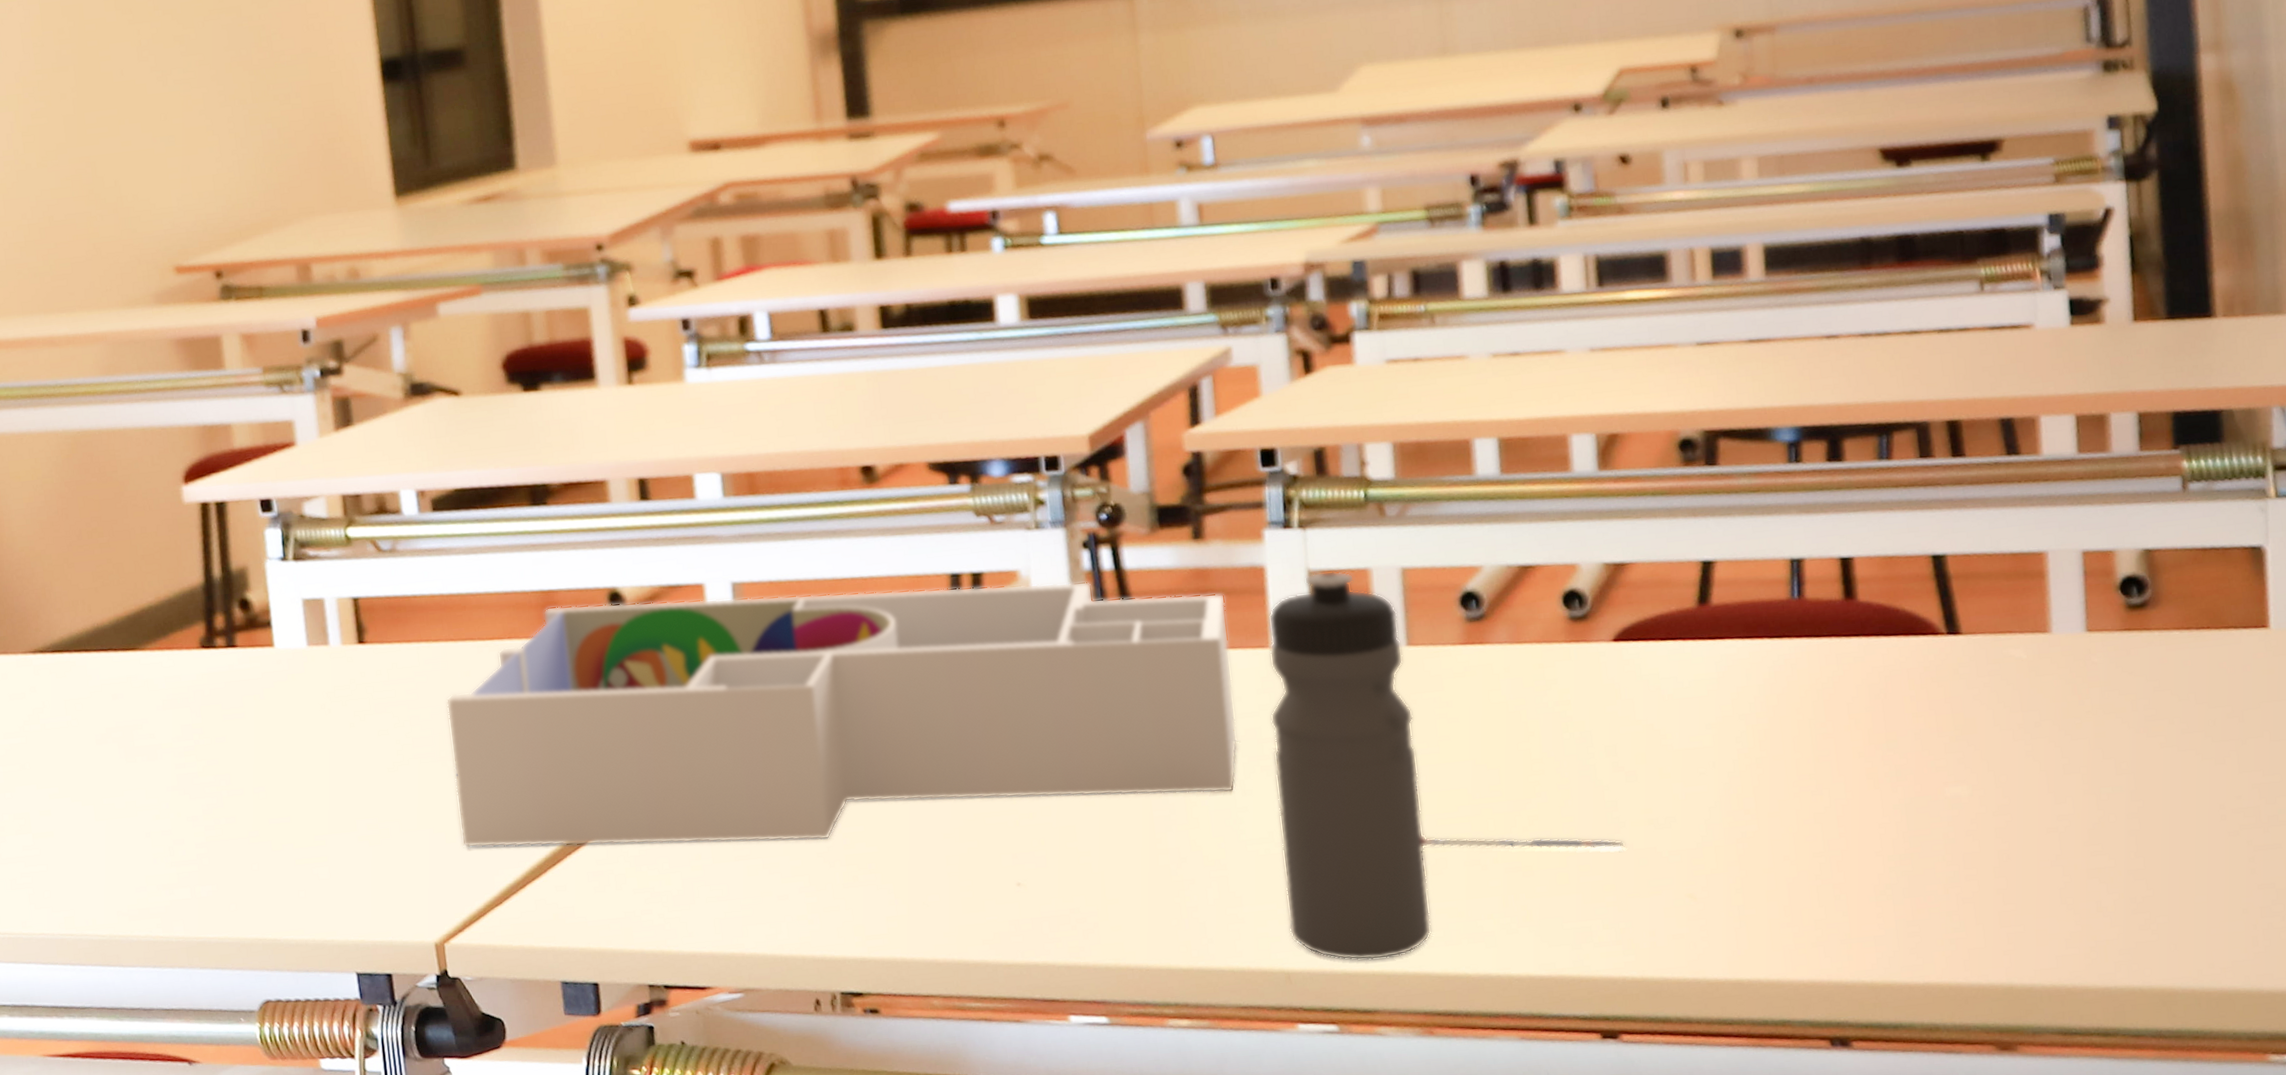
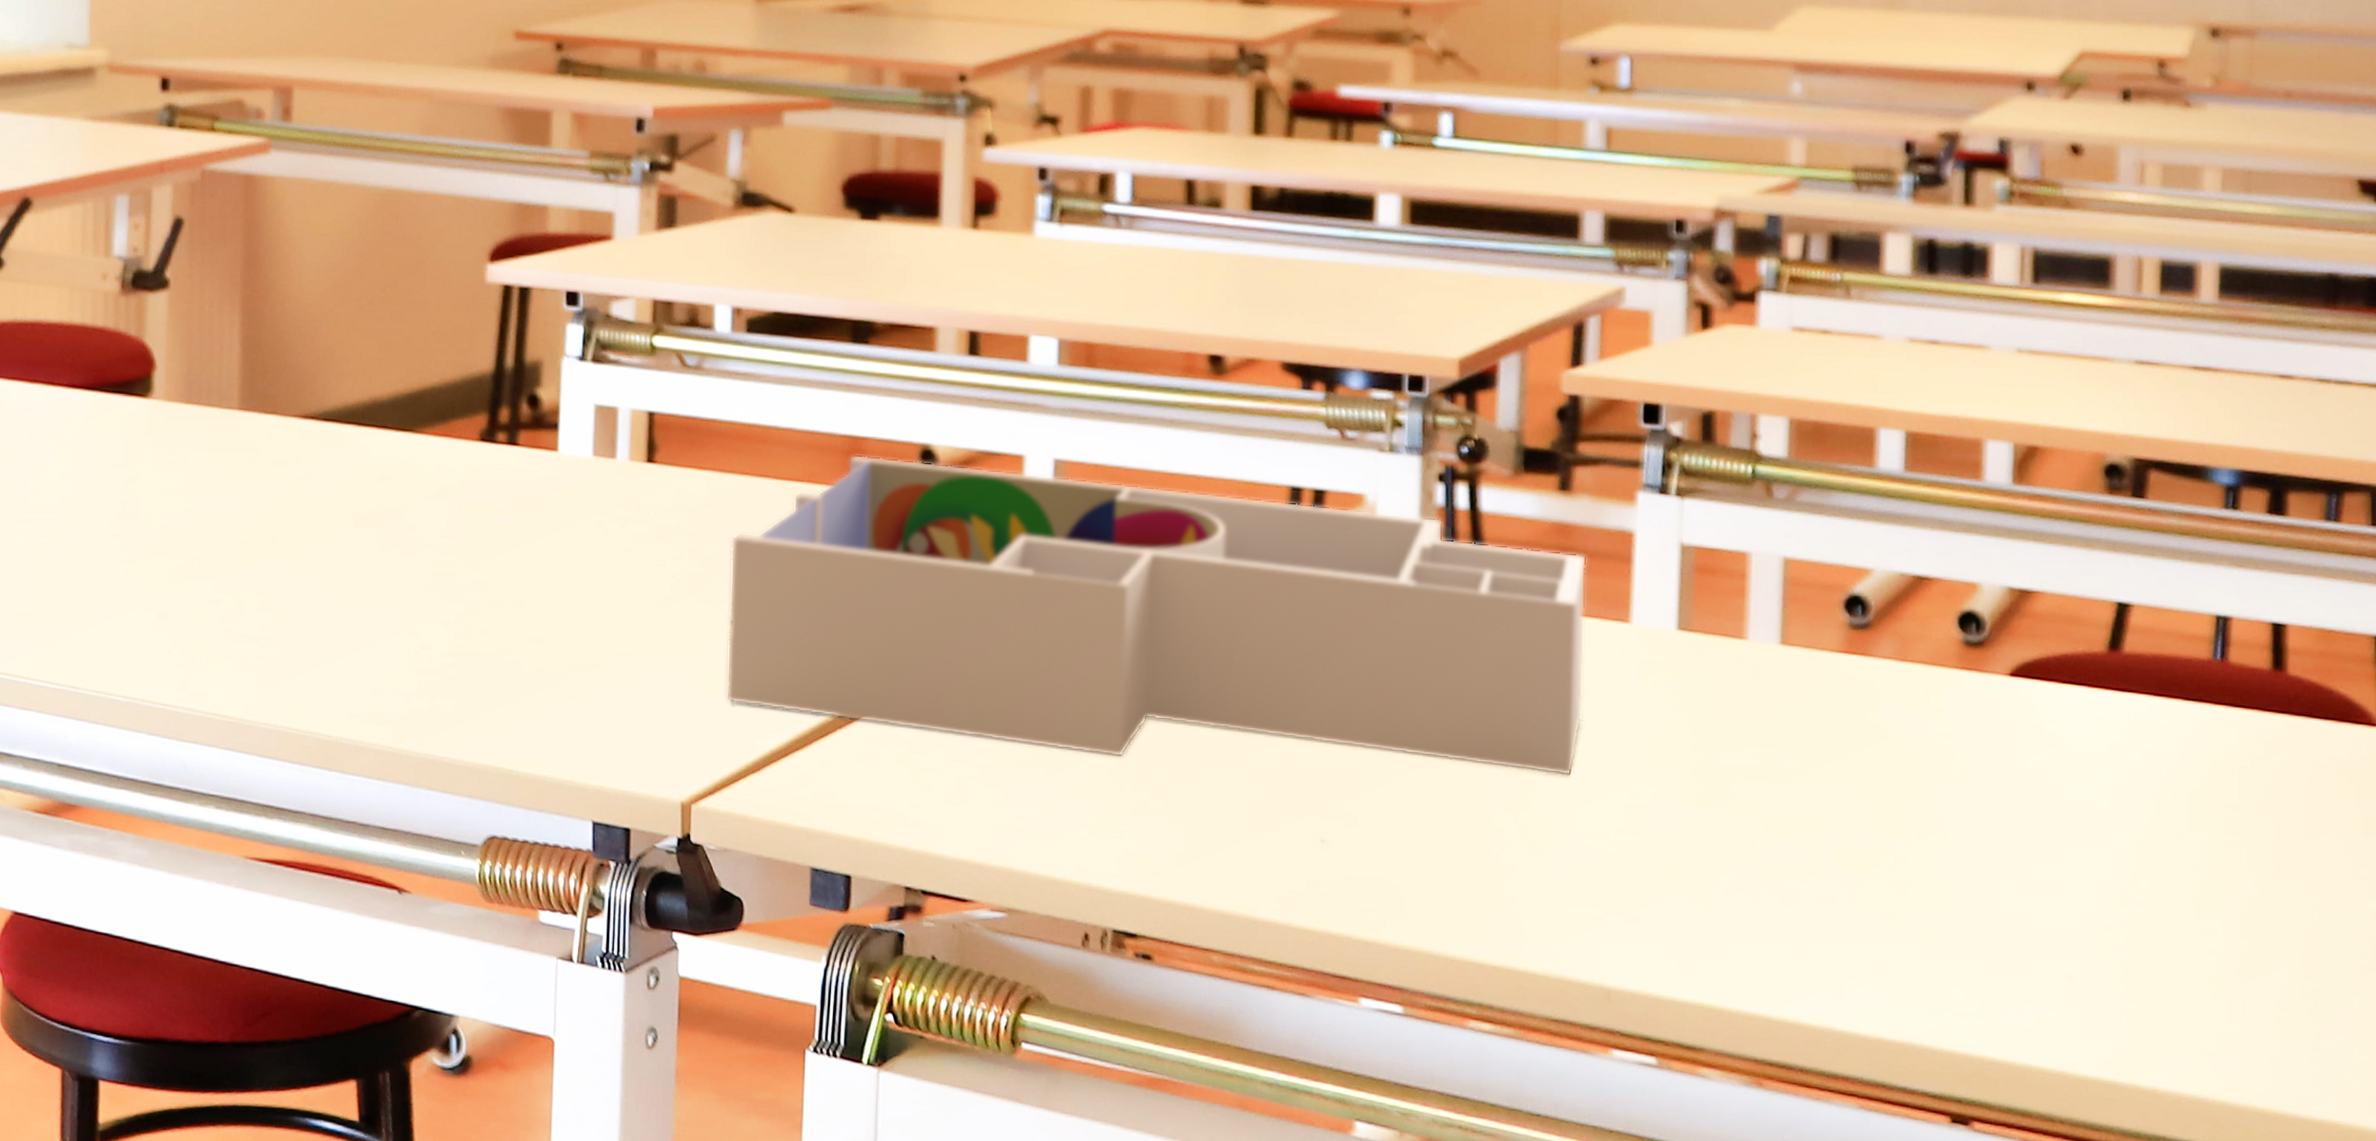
water bottle: present [1268,570,1432,961] -> none [1615,547,1779,992]
pen: present [1420,834,1624,849] -> none [1772,858,1999,910]

